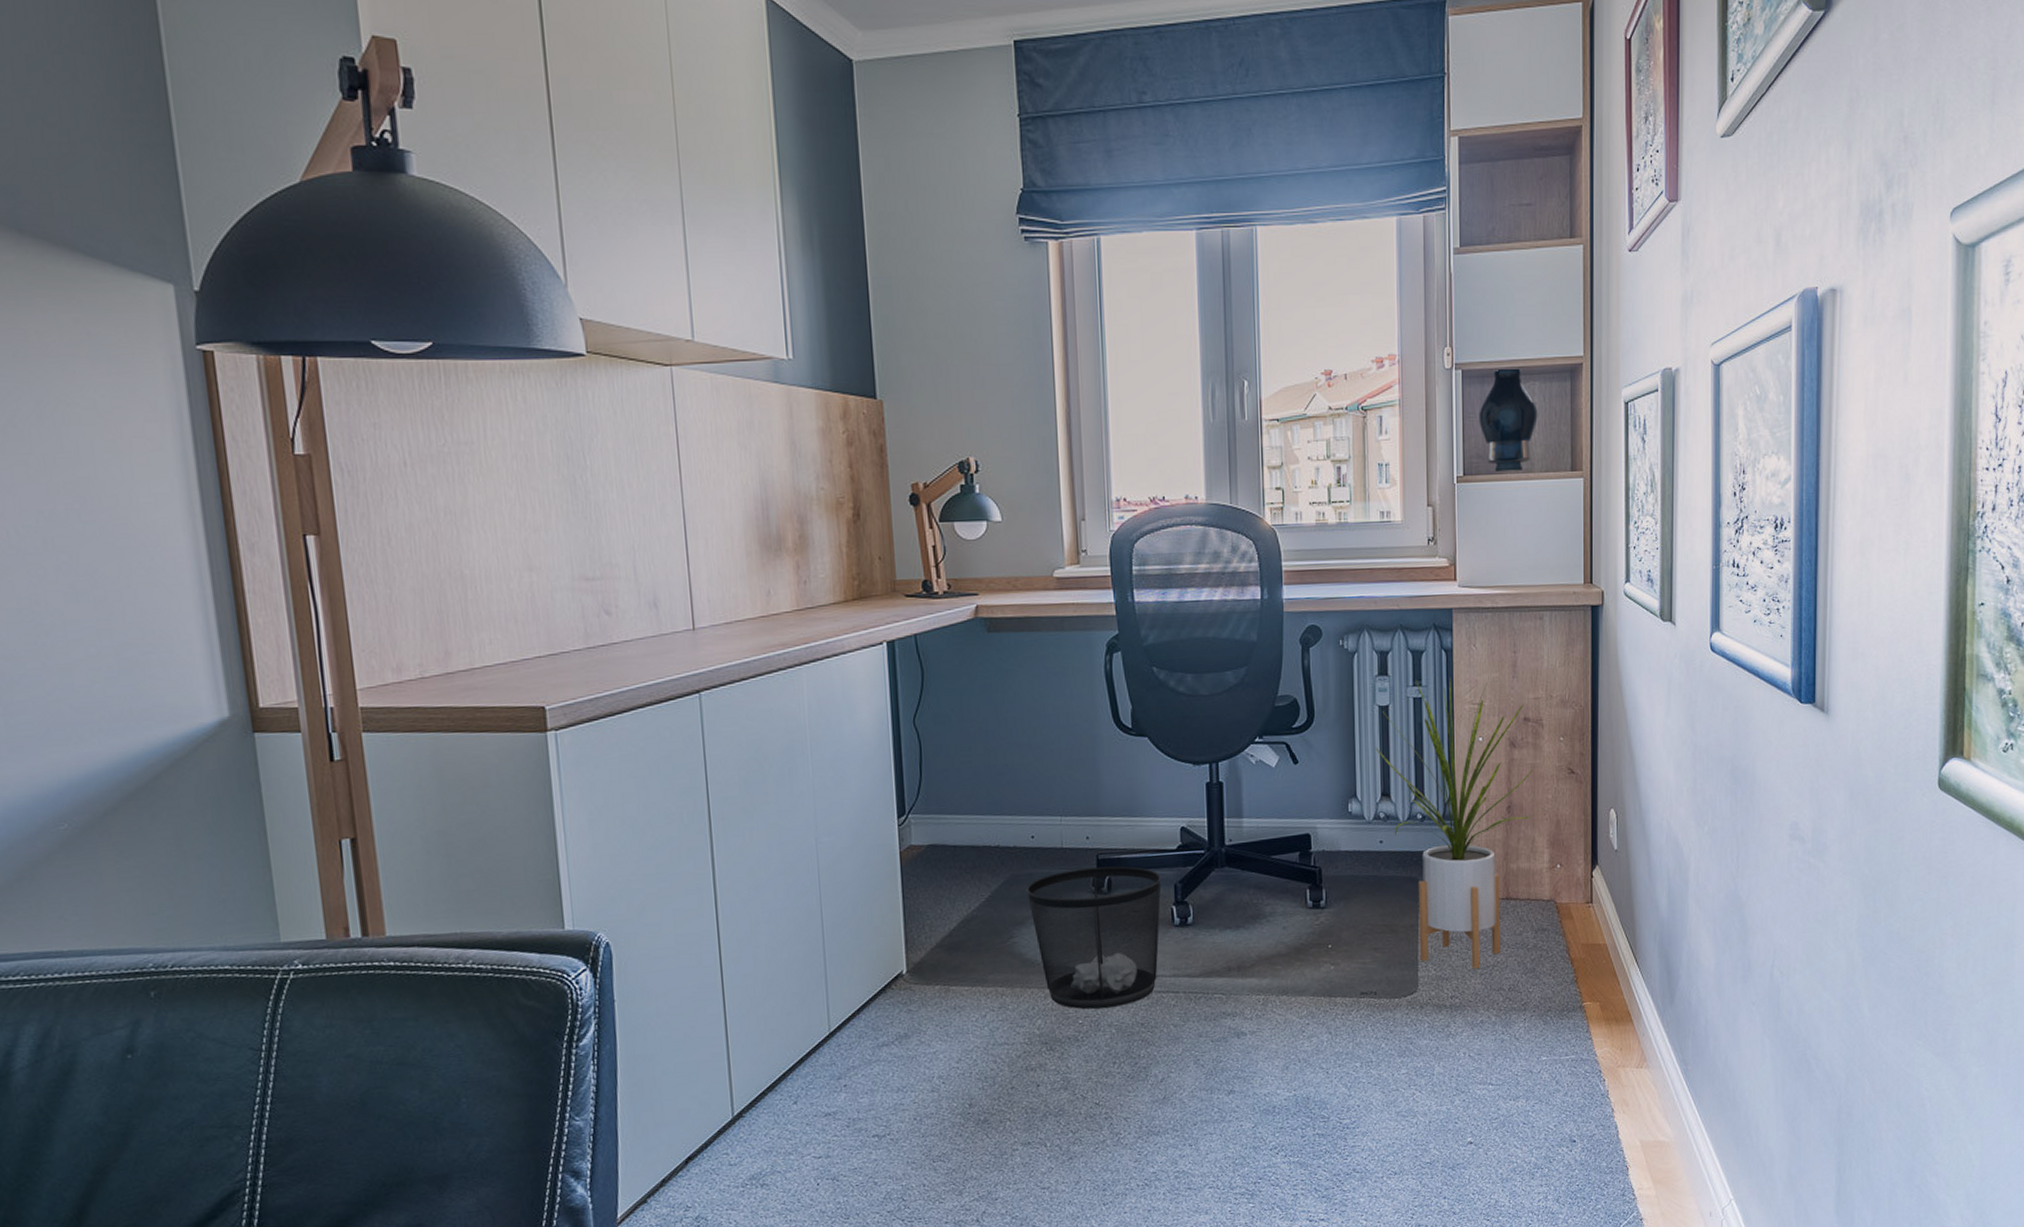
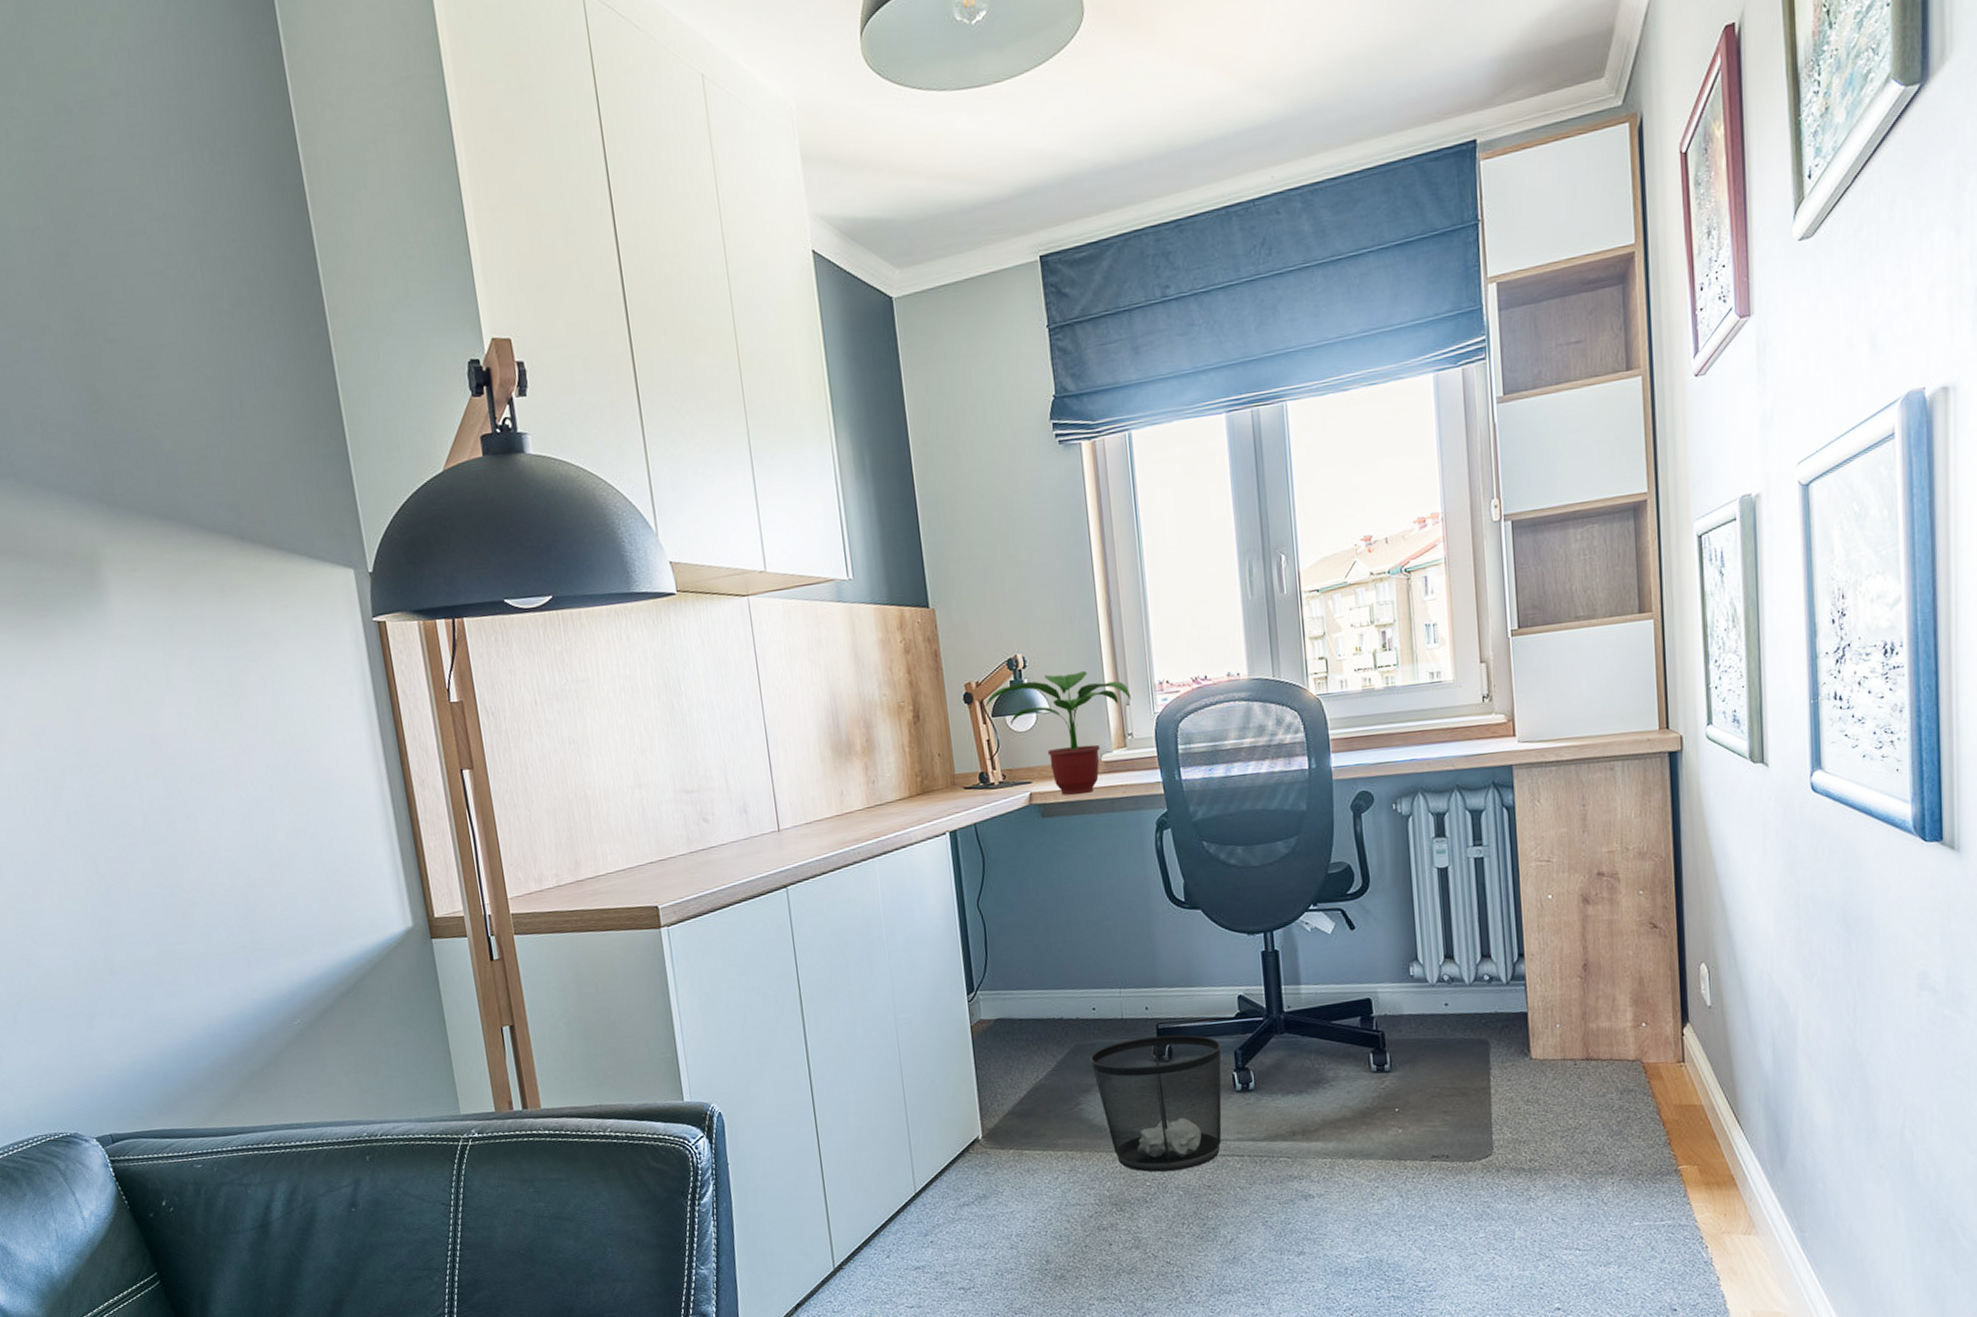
potted plant: none [932,480,1087,611] -> present [985,670,1132,796]
house plant: present [1374,679,1533,969] -> none [1434,836,1612,1132]
vase: present [1479,368,1538,472] -> none [1532,513,1599,621]

